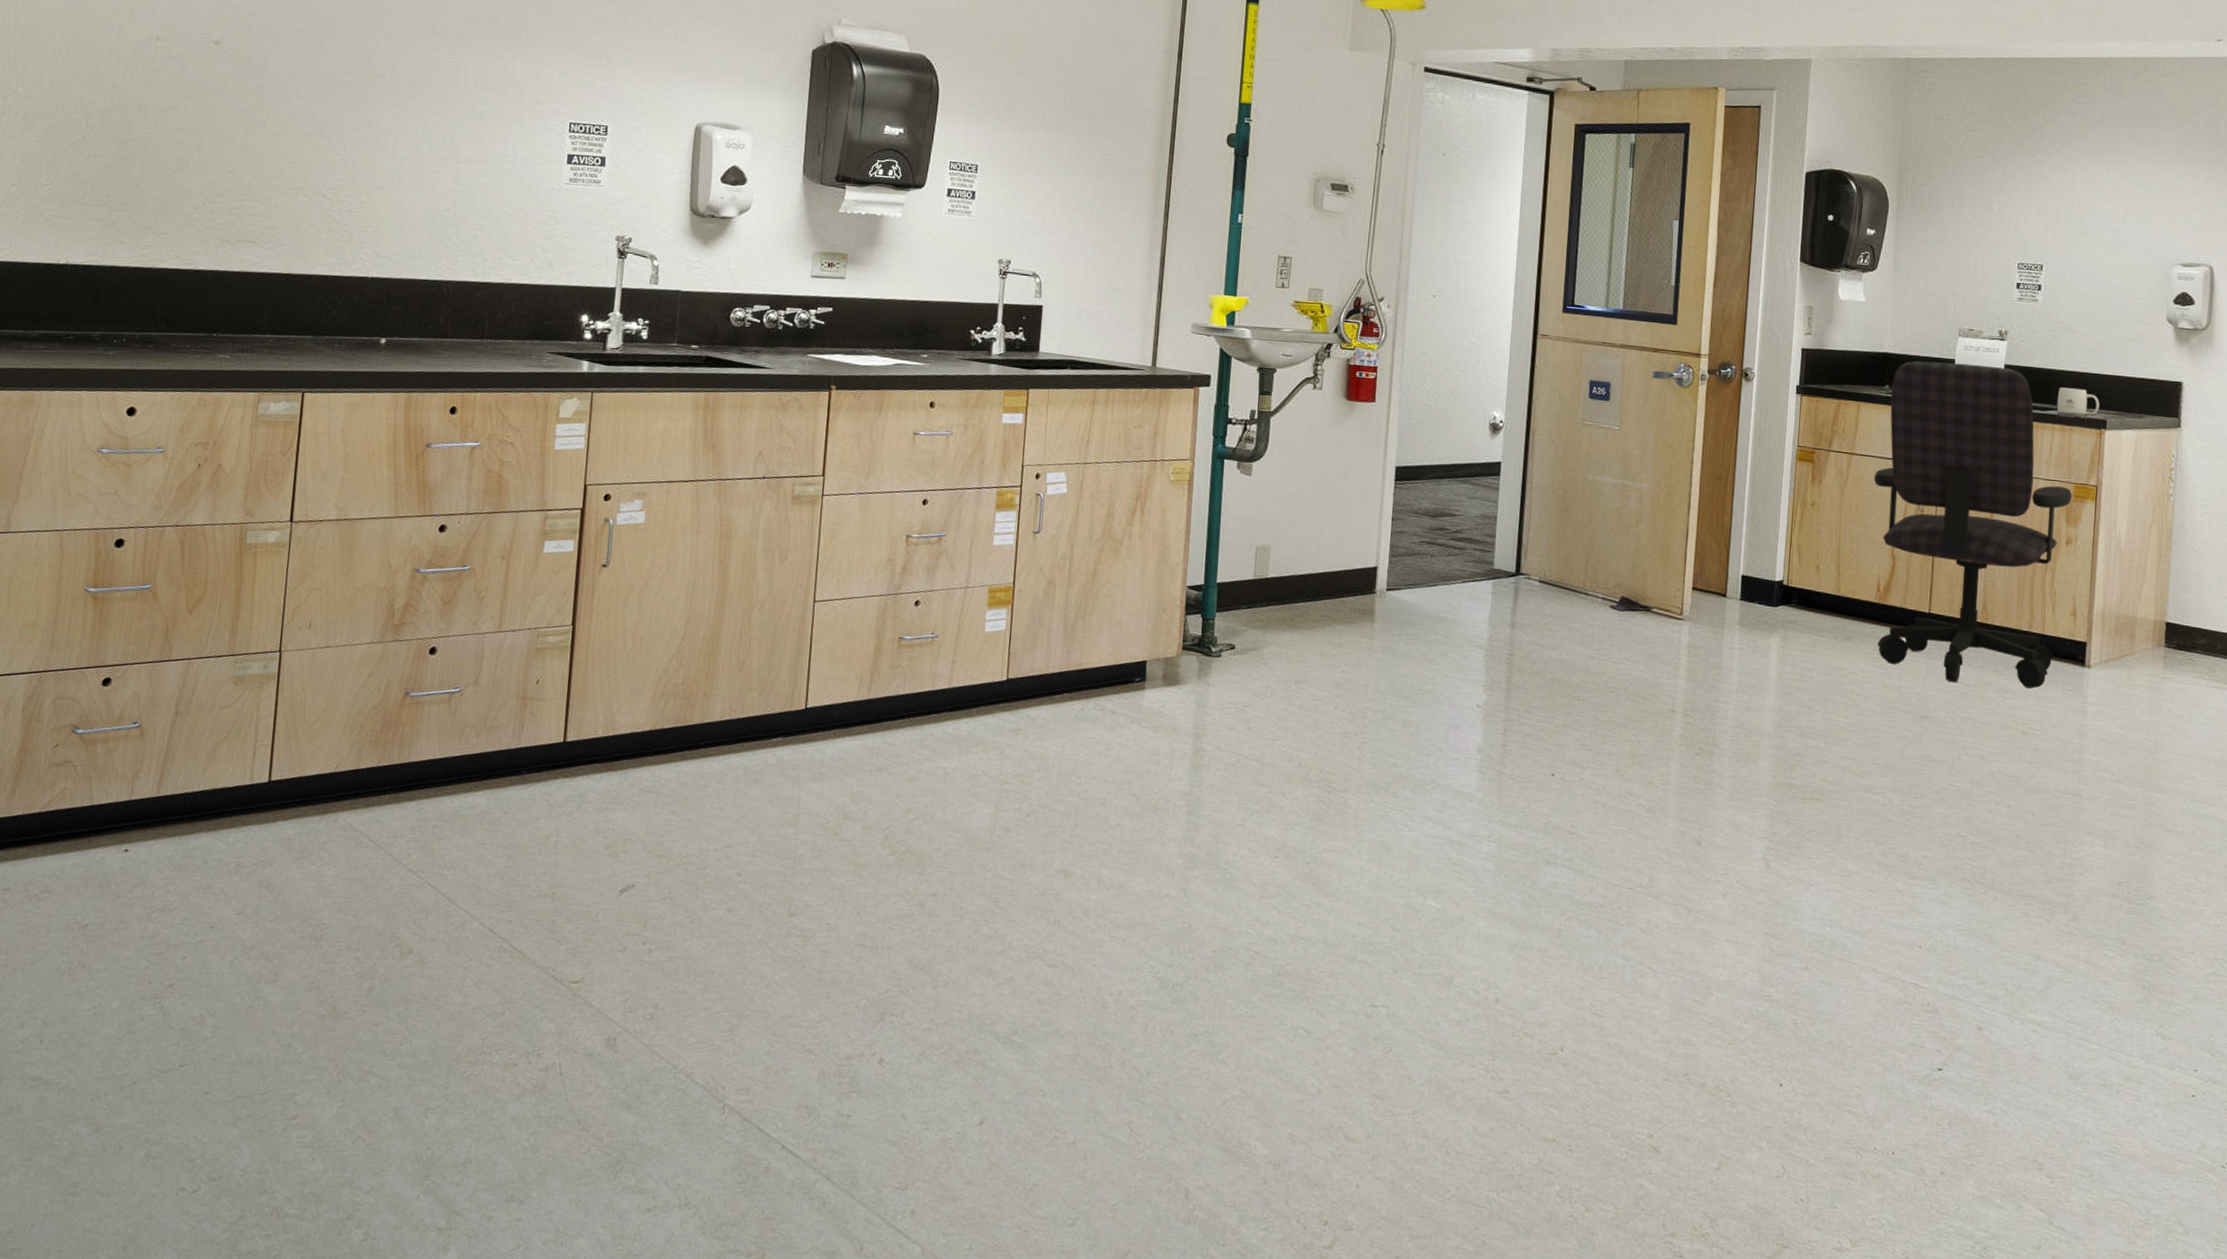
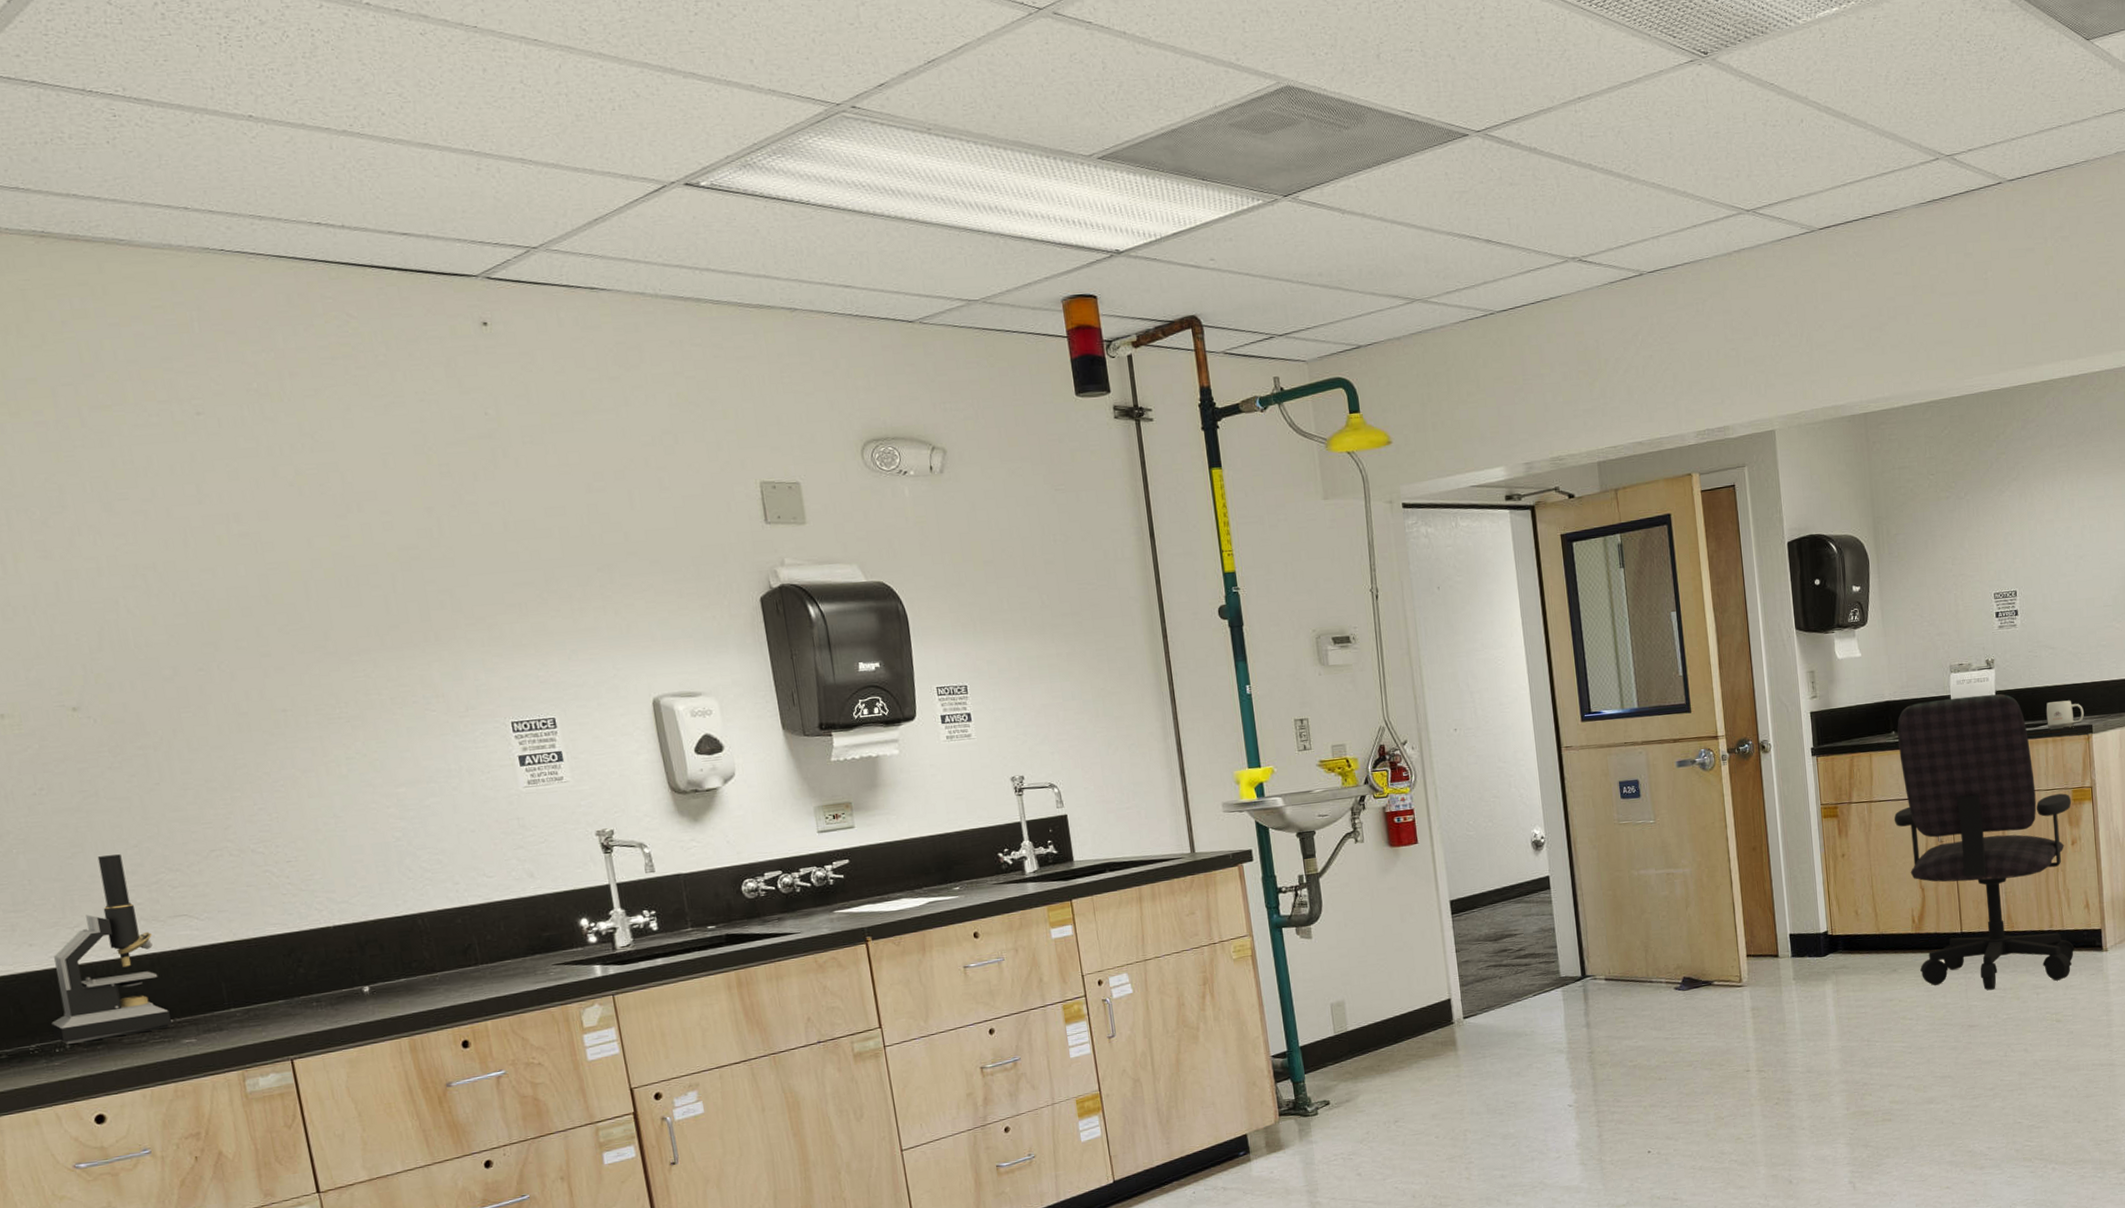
microscope: none [115,175,221,341] -> present [51,854,172,1044]

